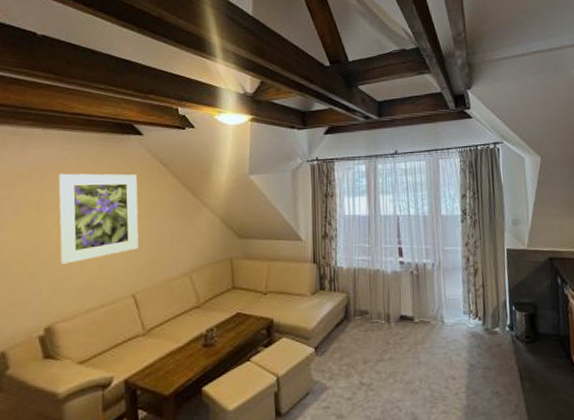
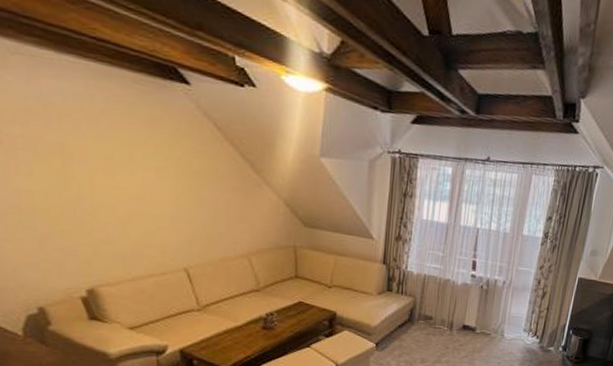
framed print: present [58,173,139,264] -> none [84,116,189,226]

